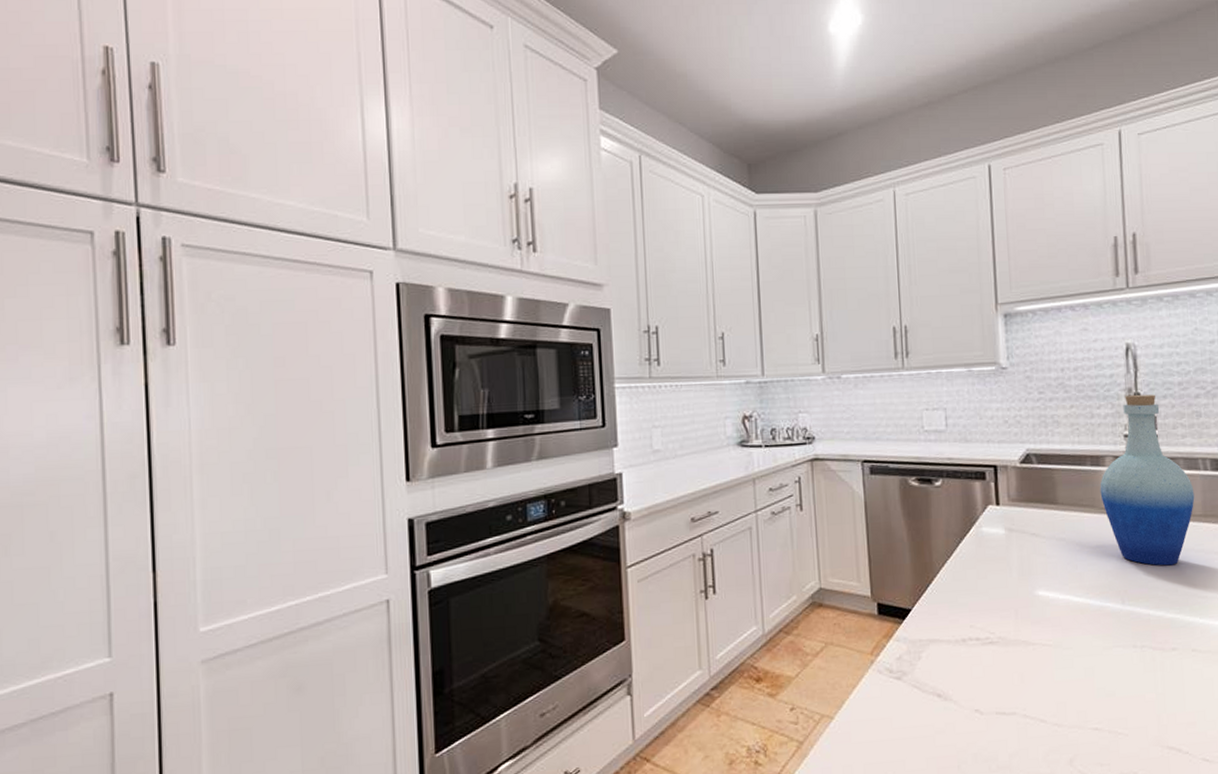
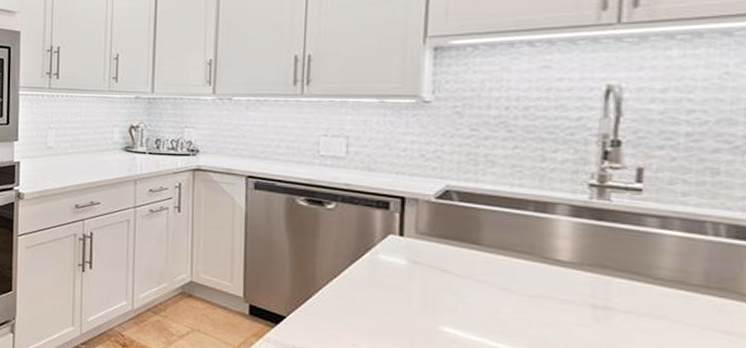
bottle: present [1100,394,1195,566] -> none [544,141,693,334]

